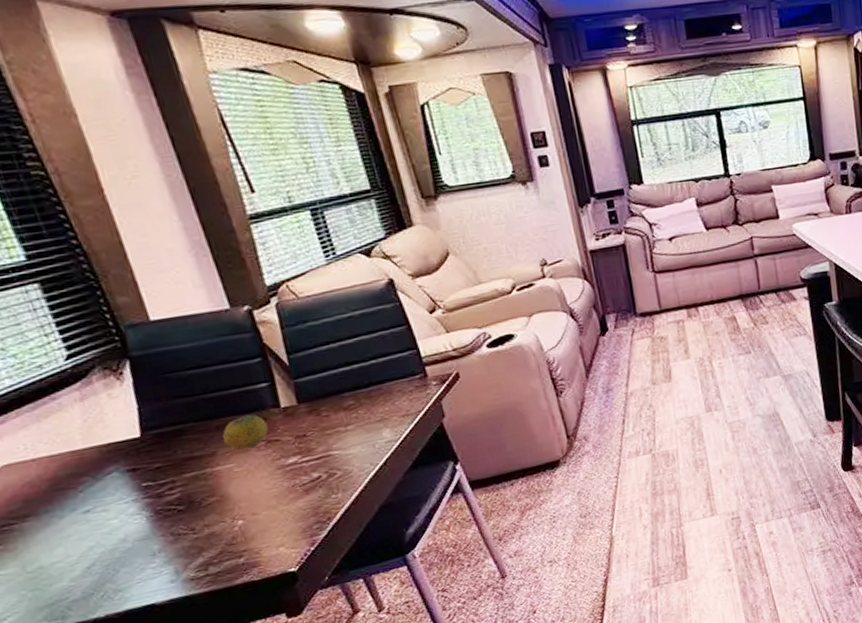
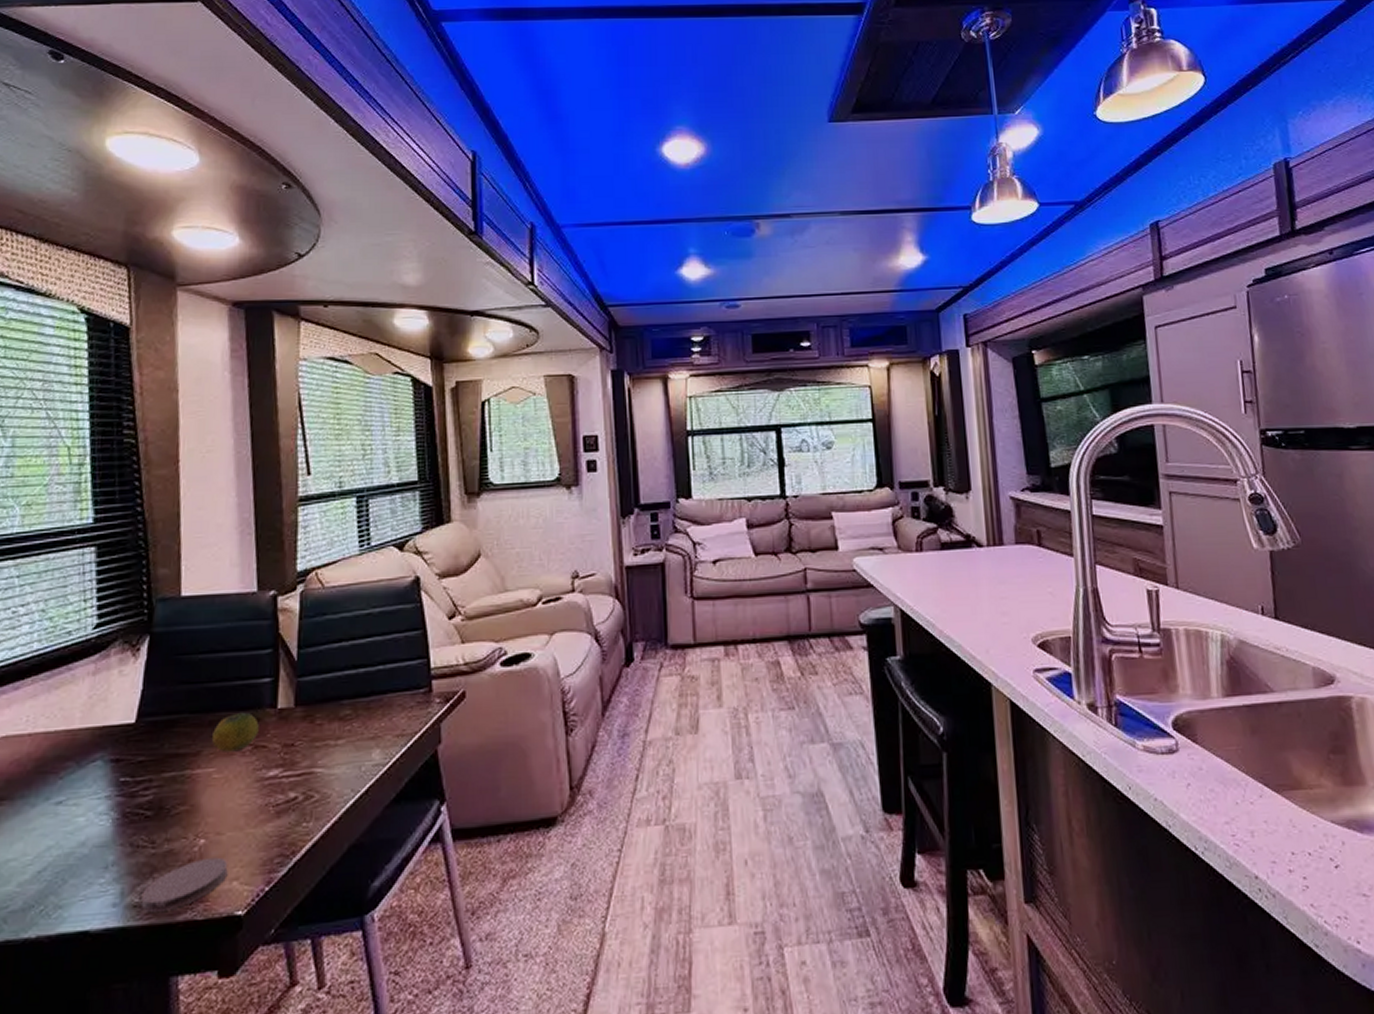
coaster: none [195,532,273,582] -> present [140,857,228,914]

